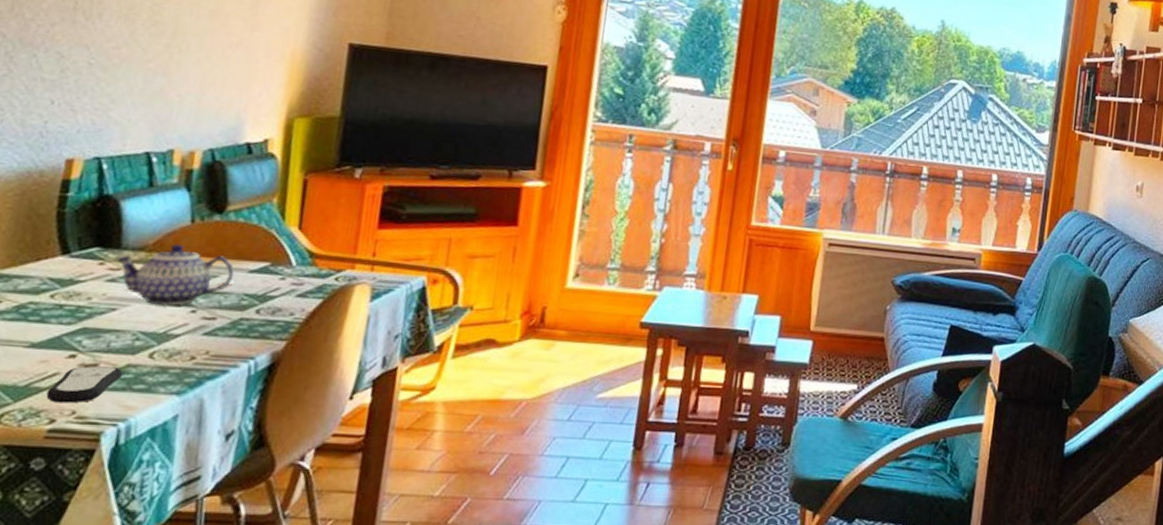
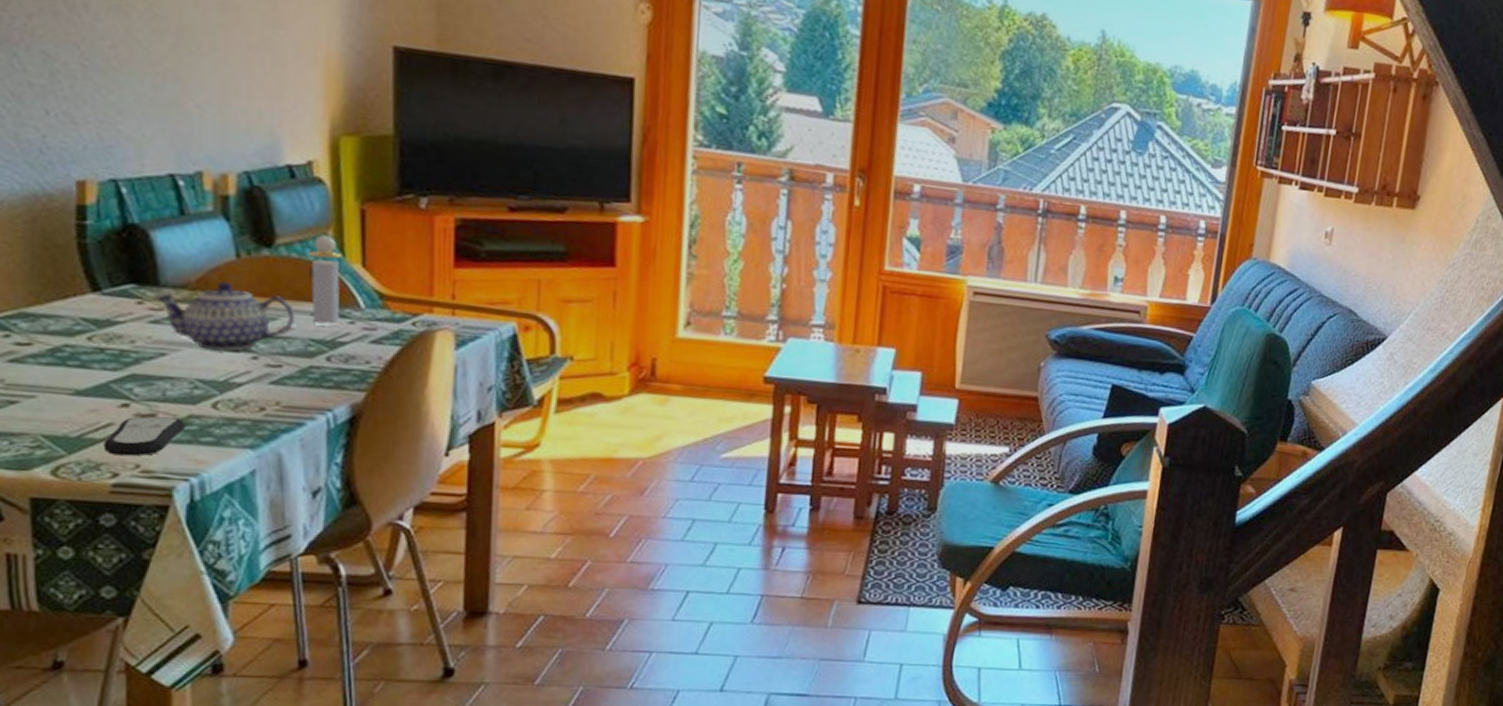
perfume bottle: none [248,202,283,281] -> present [308,235,343,325]

